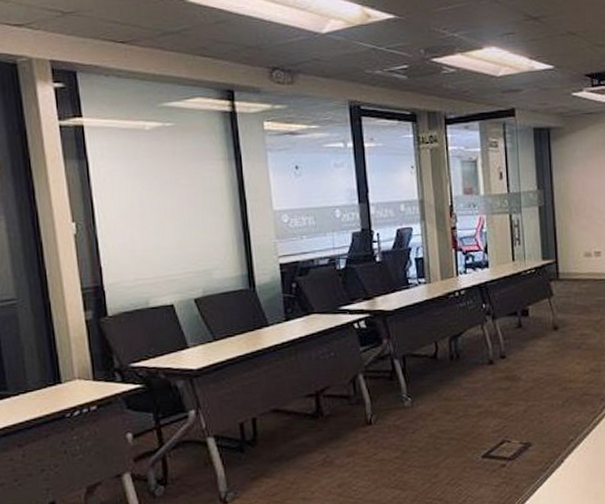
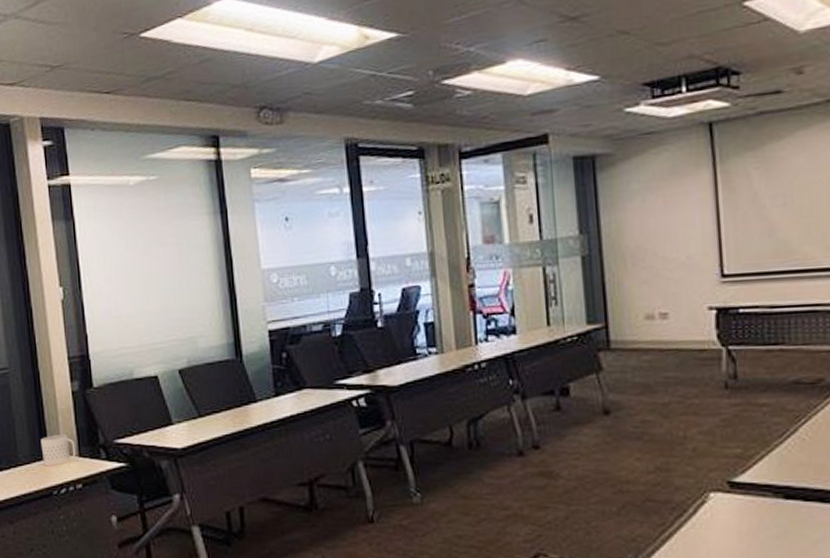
mug: none [52,360,91,391] -> present [40,434,77,466]

